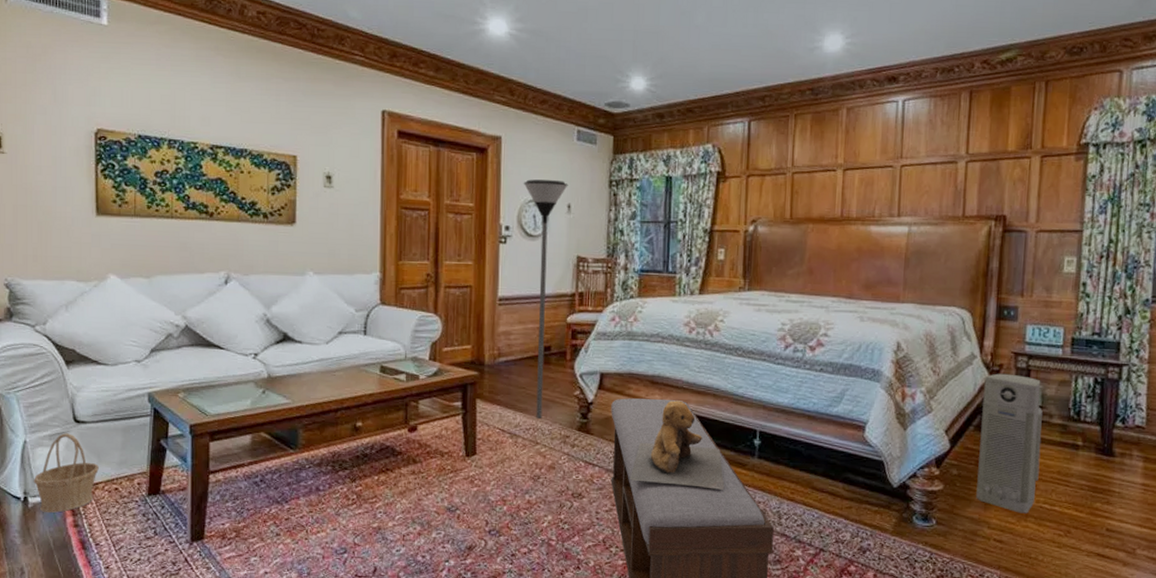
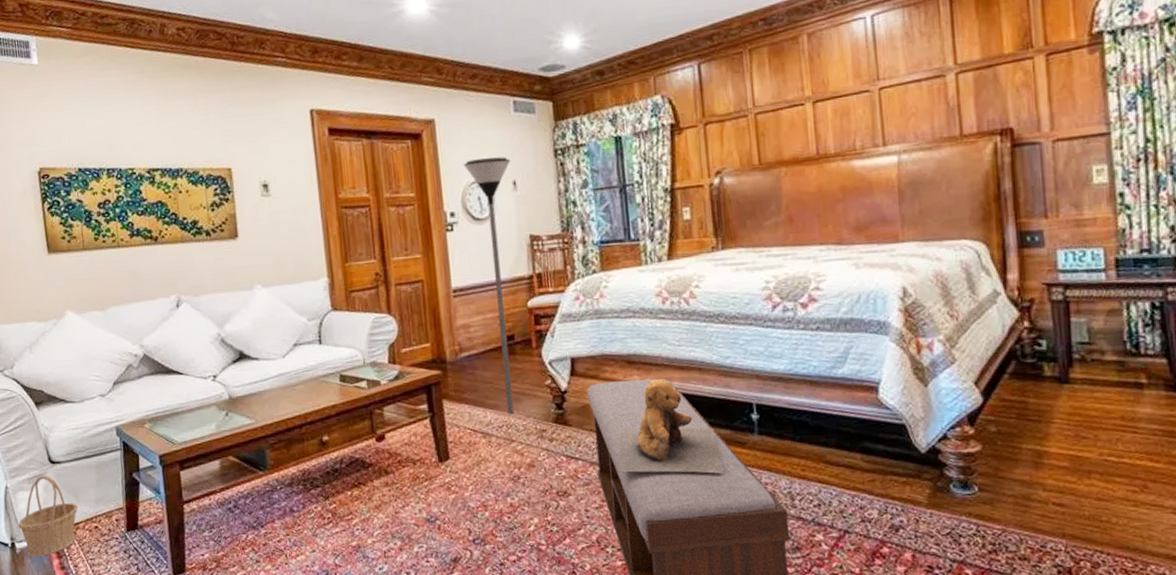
air purifier: present [976,373,1043,514] -> none [1014,309,1098,470]

